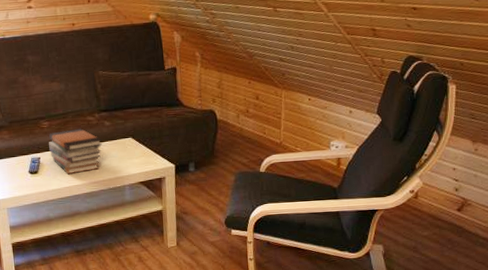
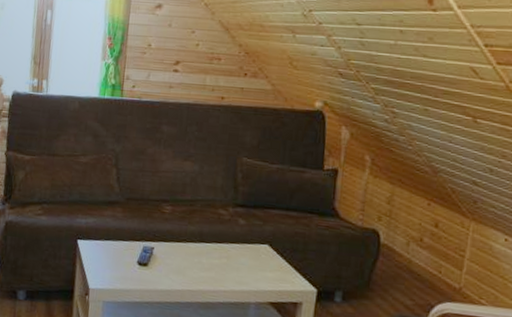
book stack: present [49,128,102,174] -> none [166,220,232,276]

